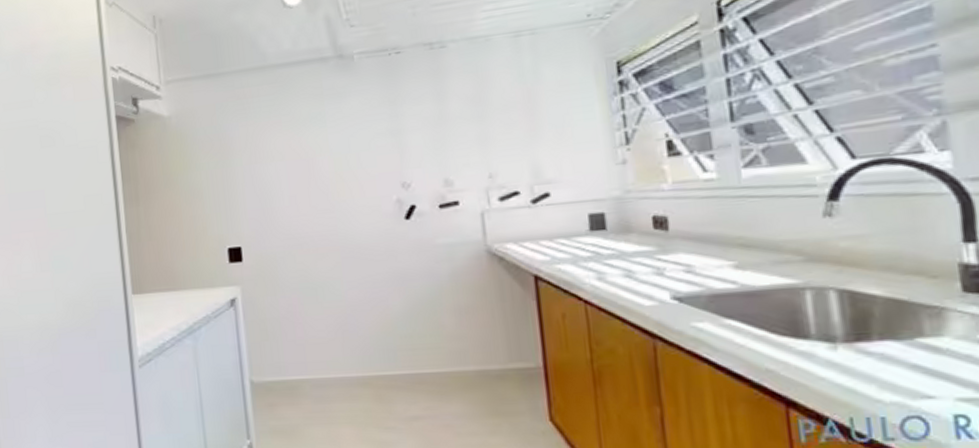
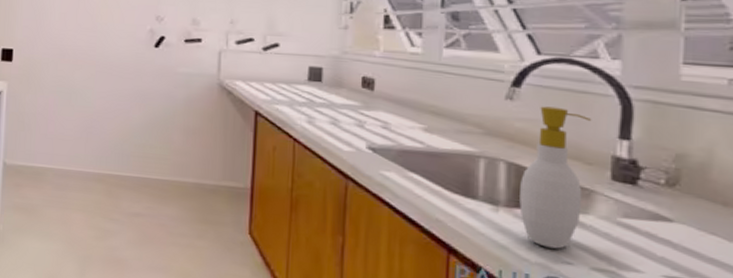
soap bottle: none [857,216,934,383] -> present [519,106,592,249]

